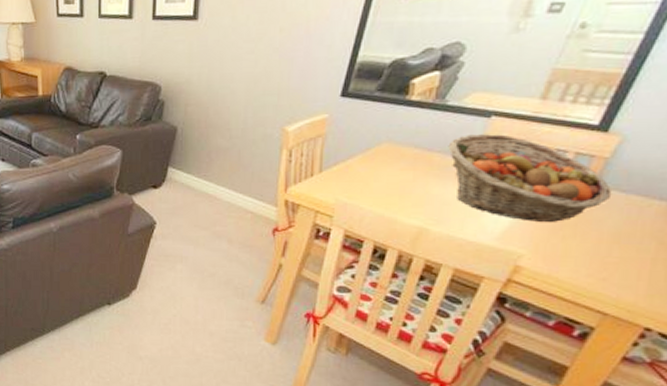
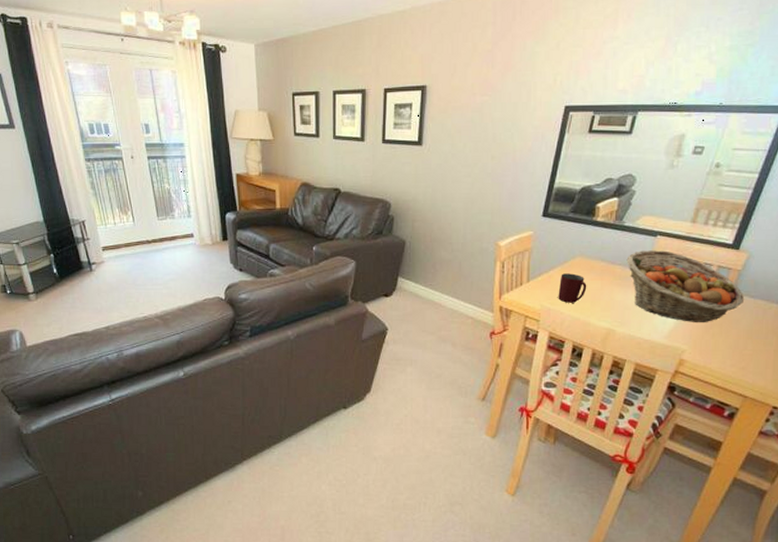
mug: none [357,162,395,197] -> present [558,273,587,303]

